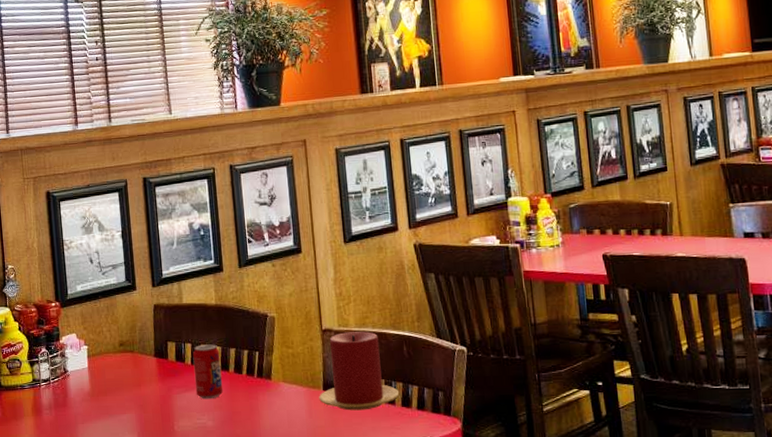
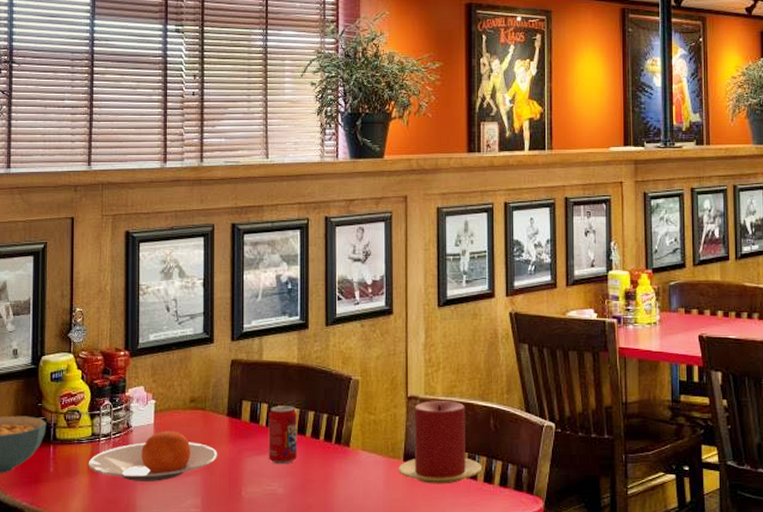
plate: none [31,373,150,421] -> present [88,430,218,482]

